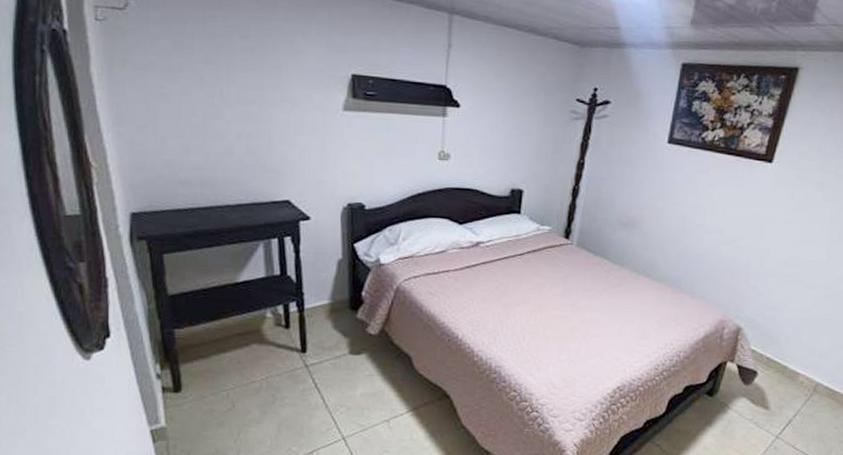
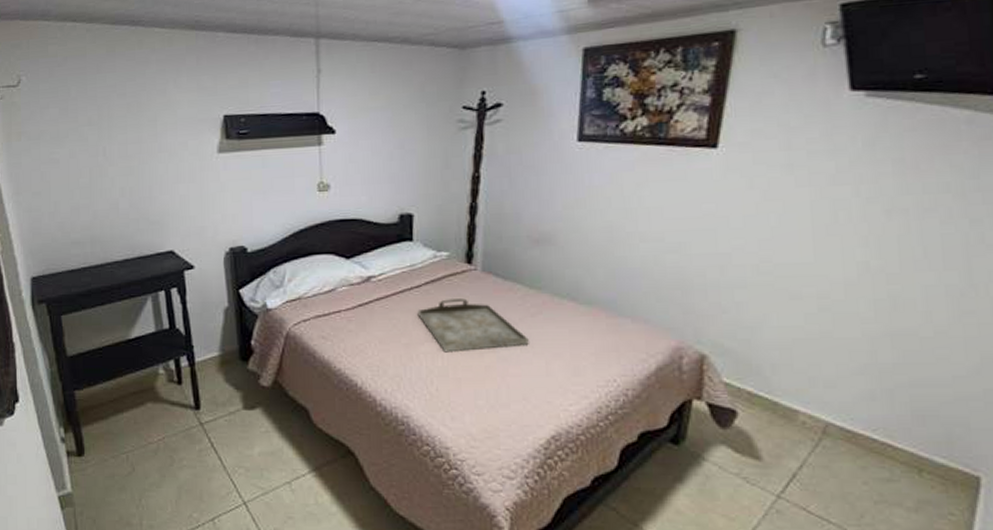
serving tray: none [518,267,609,314] -> present [417,298,529,353]

